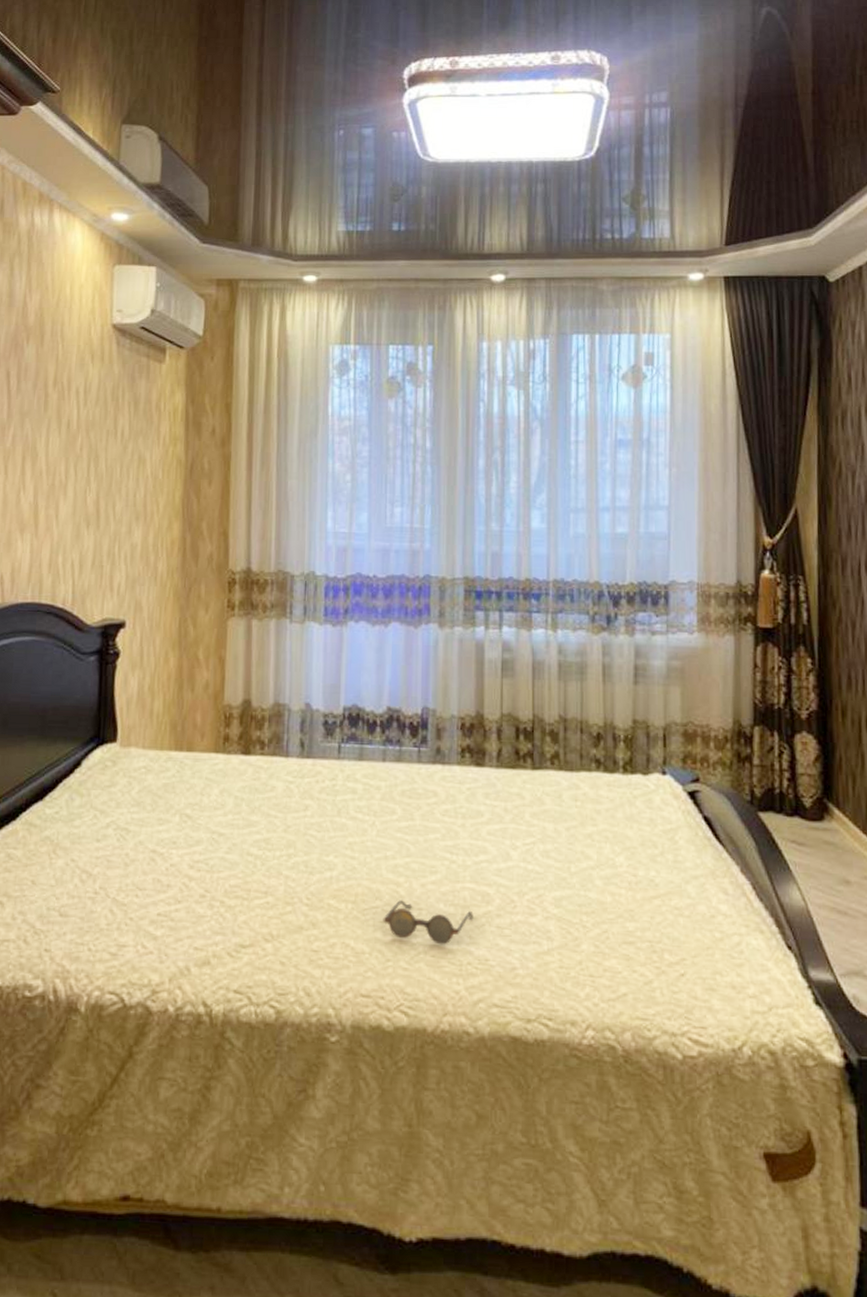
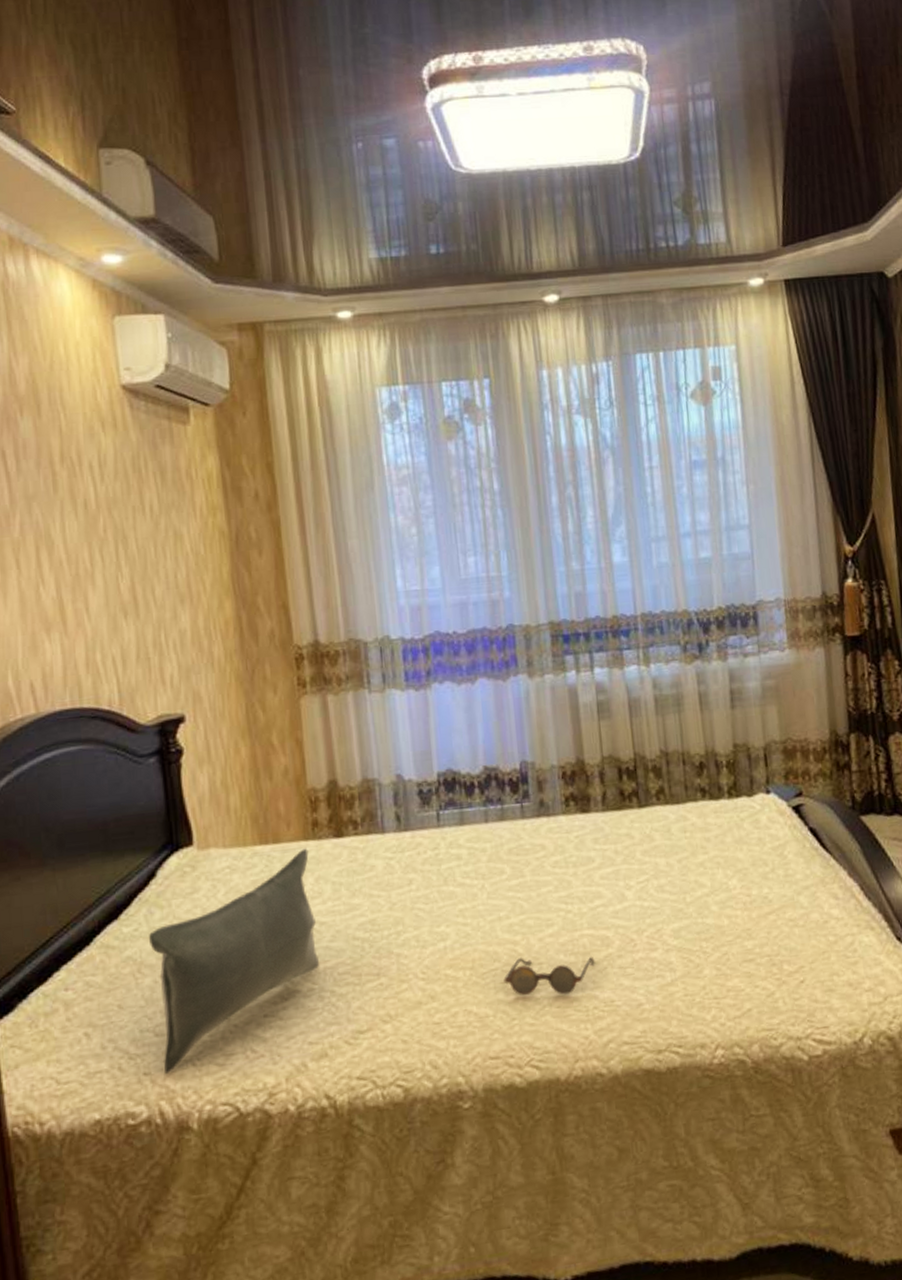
cushion: none [63,760,217,955] -> present [149,848,319,1075]

